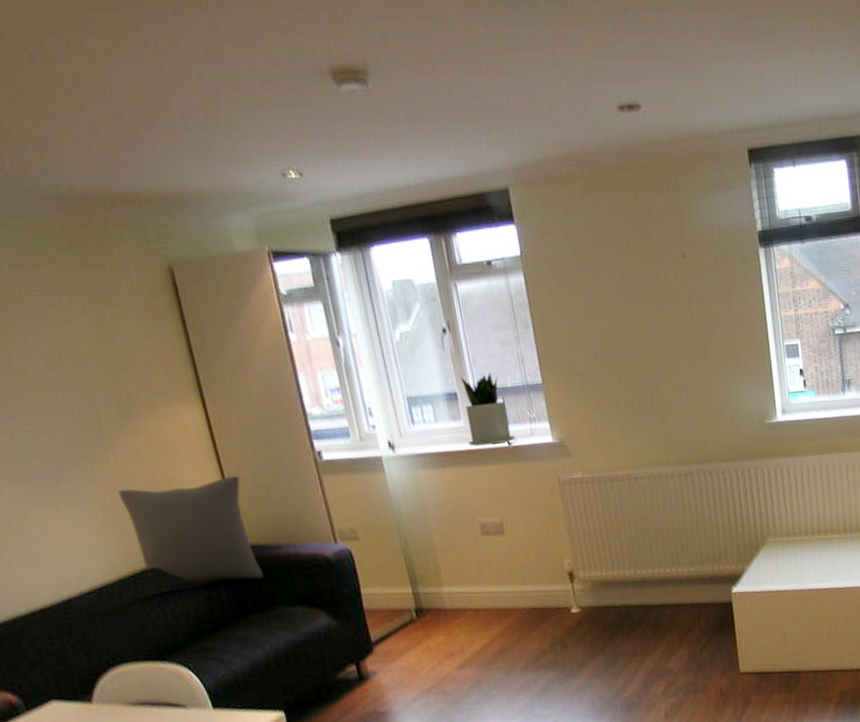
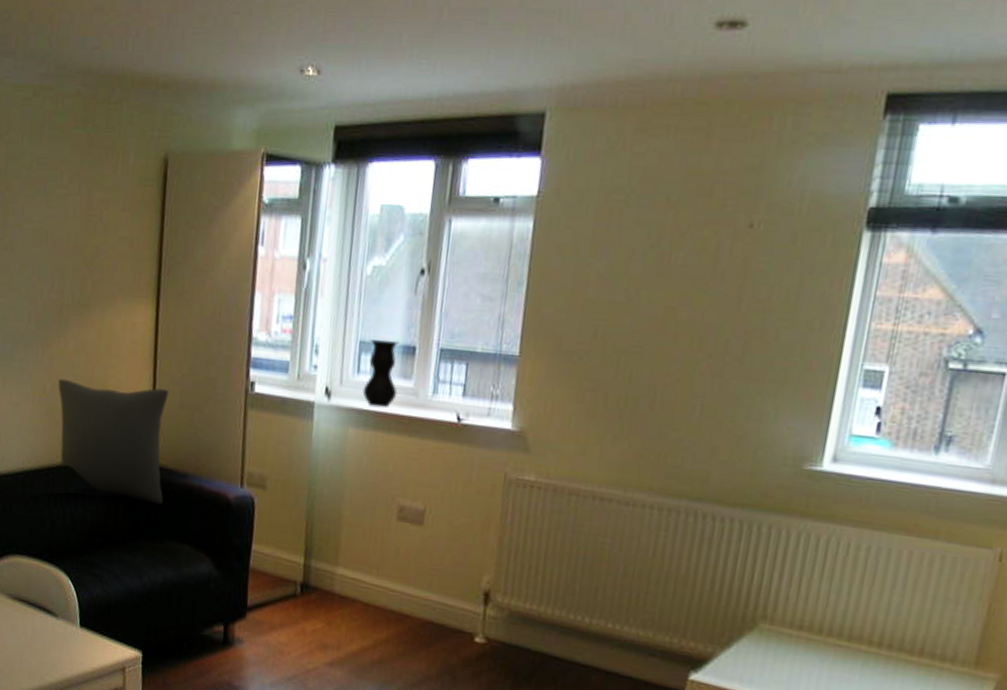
vase: none [416,391,452,450] -> present [362,339,399,409]
planter: present [461,372,515,447] -> none [412,329,468,418]

